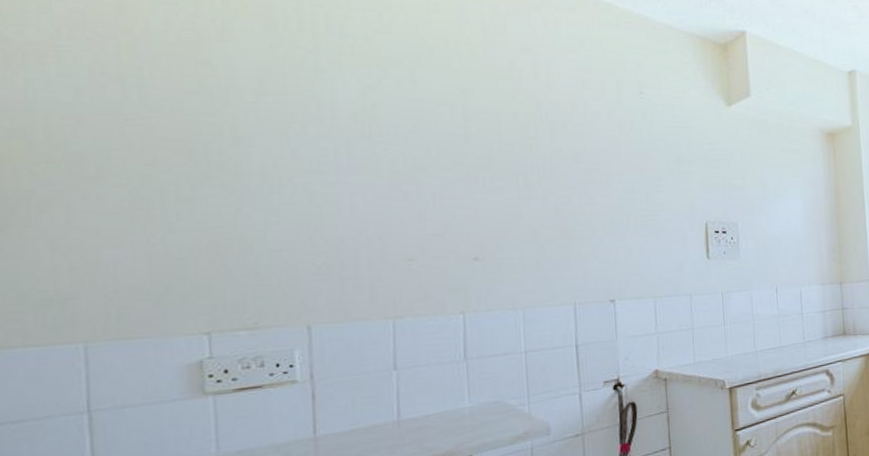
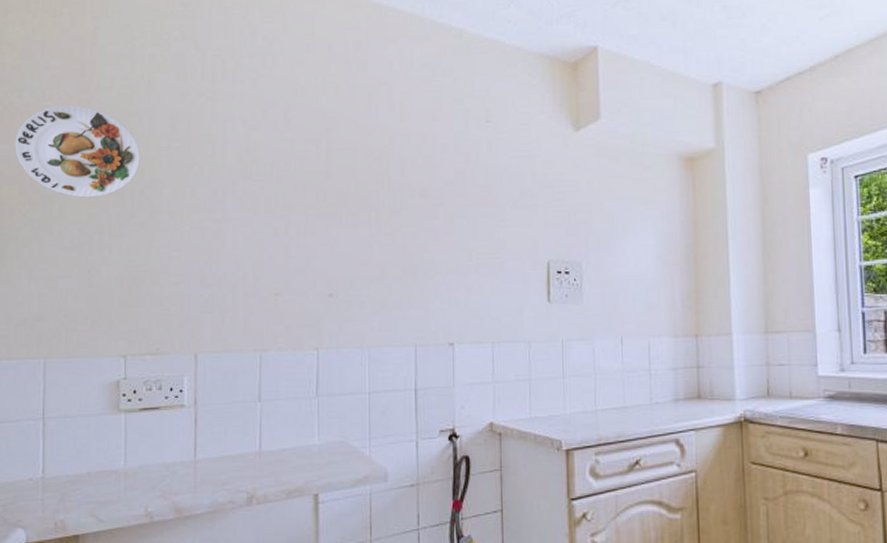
decorative plate: none [15,46,217,156] -> present [15,104,141,198]

